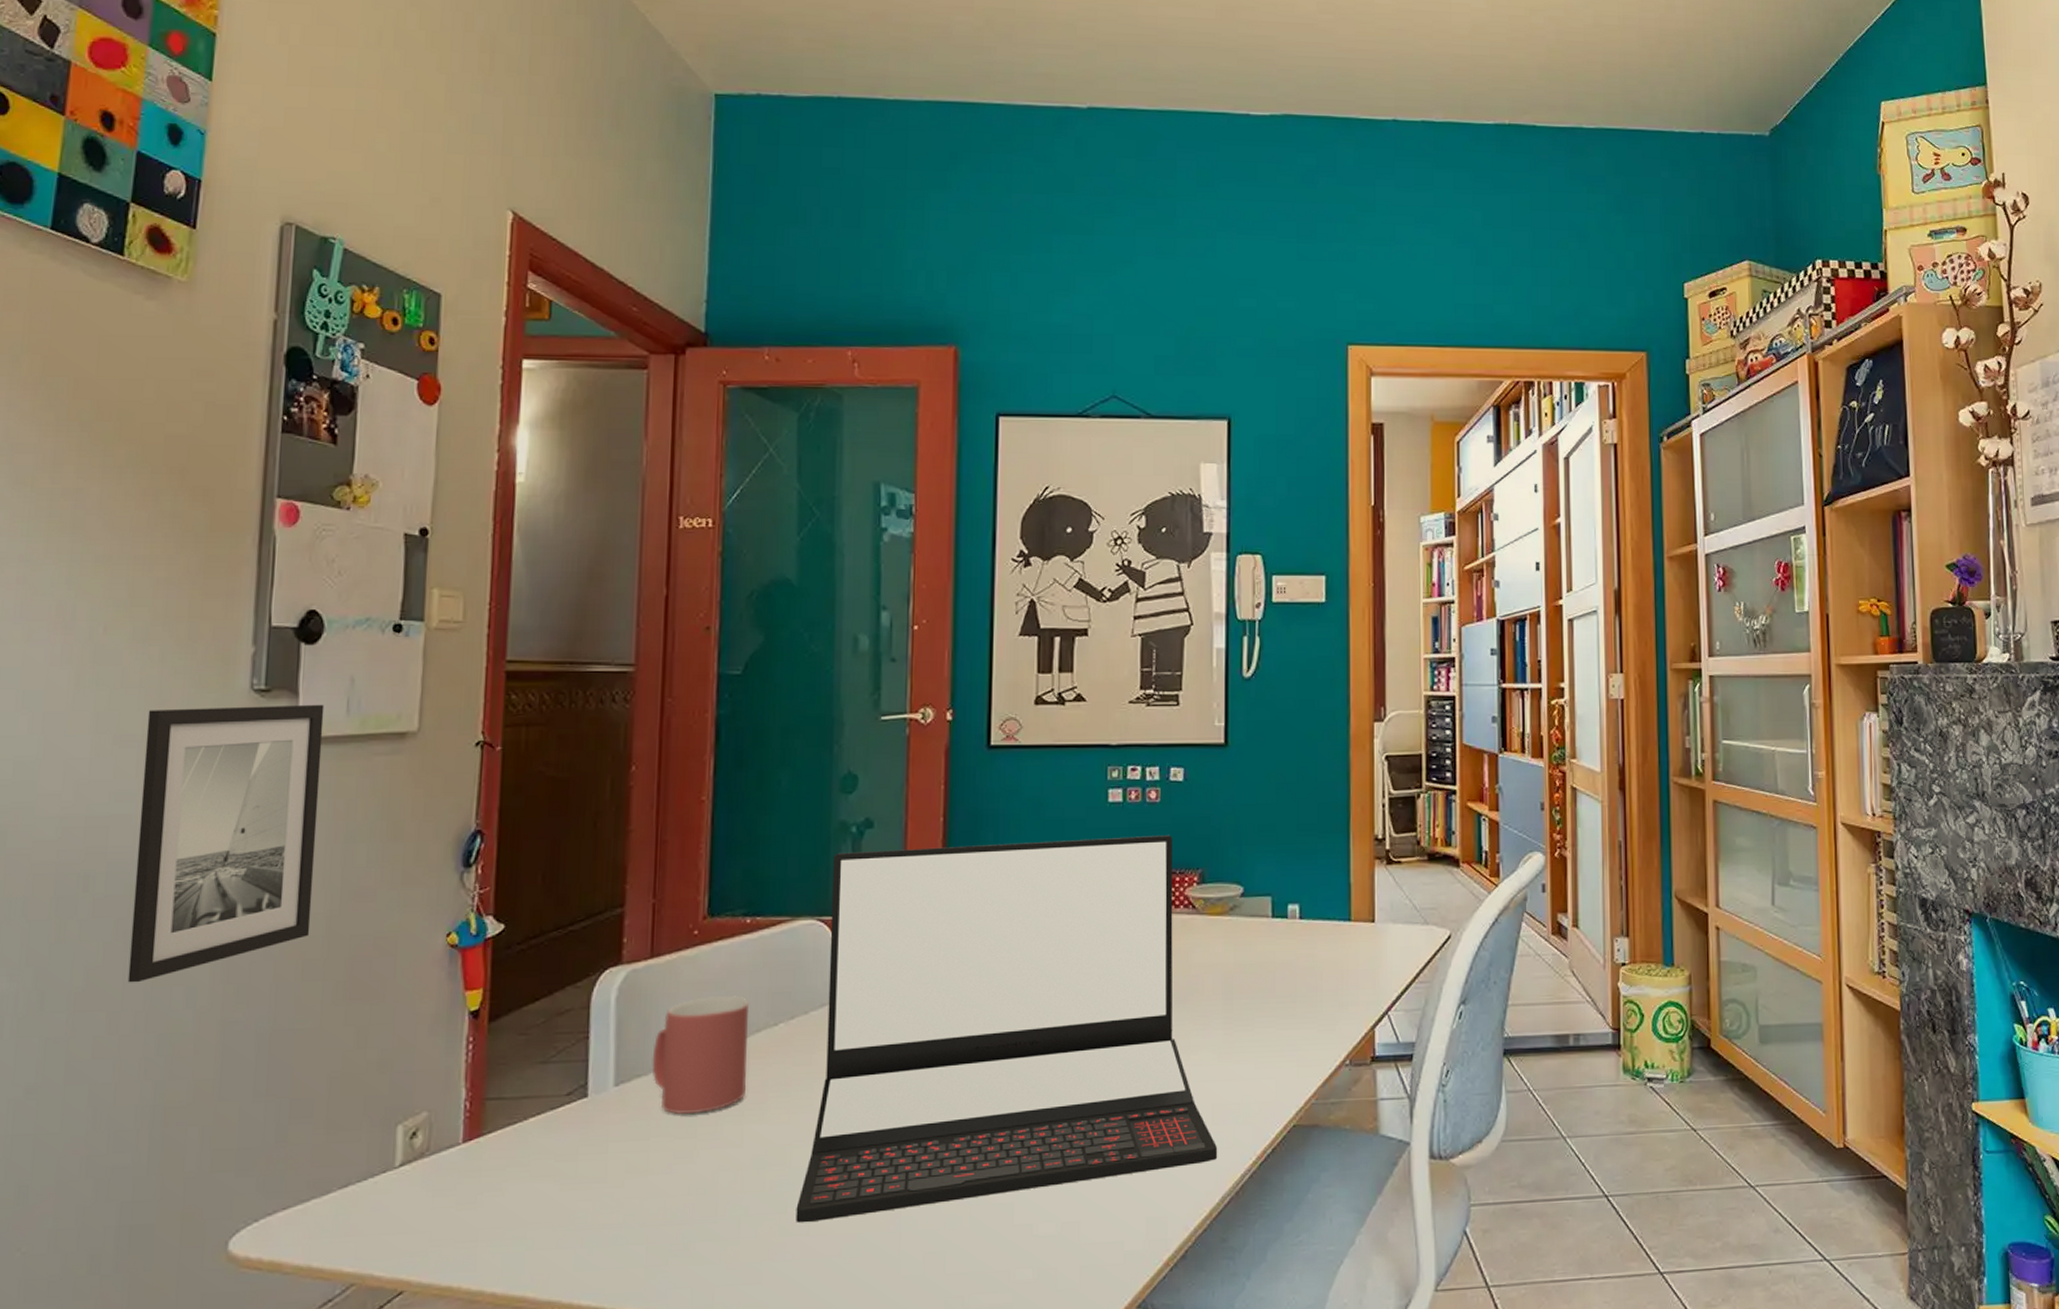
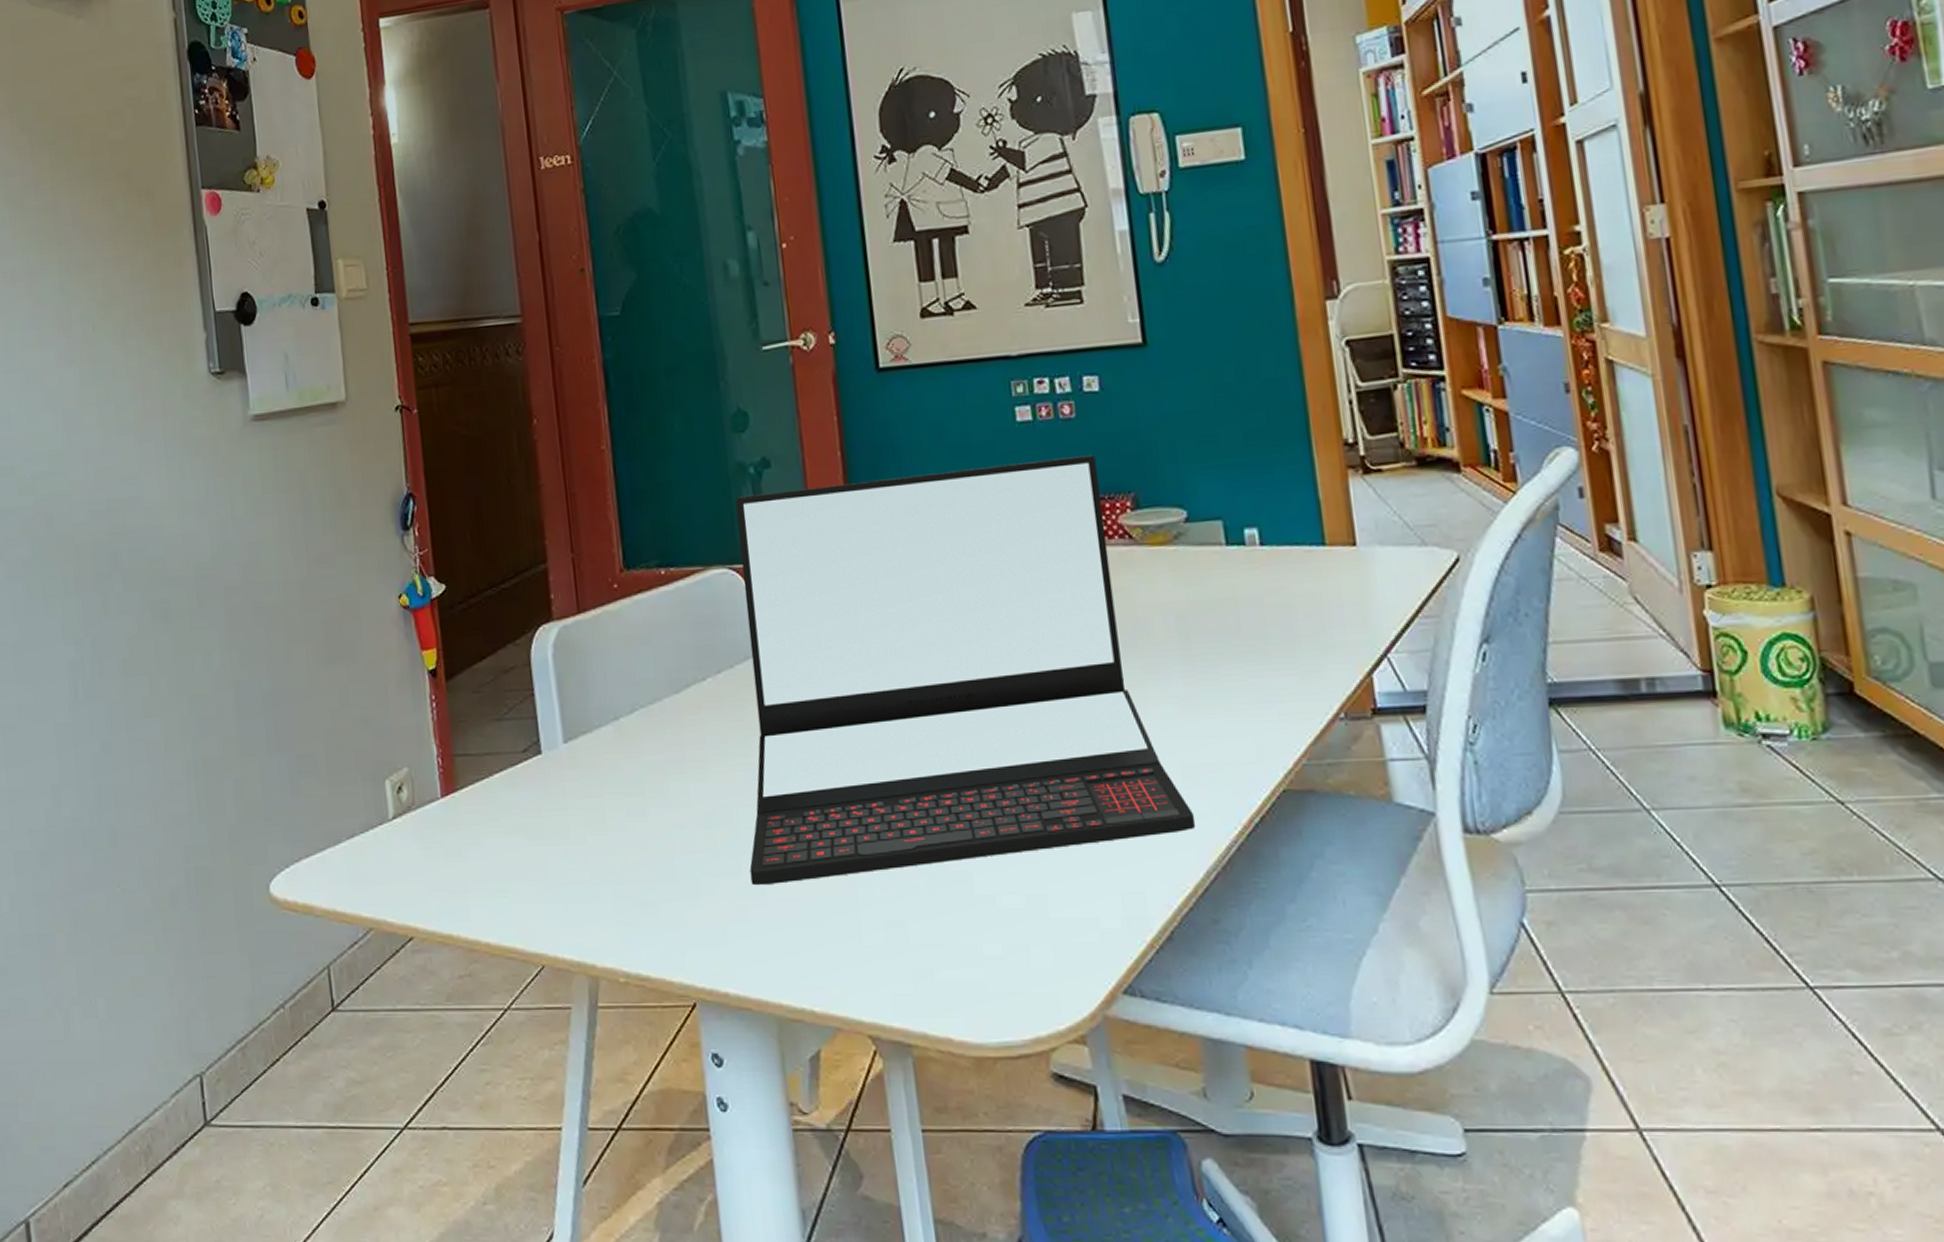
wall art: present [127,704,325,983] -> none [136,381,289,650]
mug: present [652,995,748,1115] -> none [593,649,685,773]

